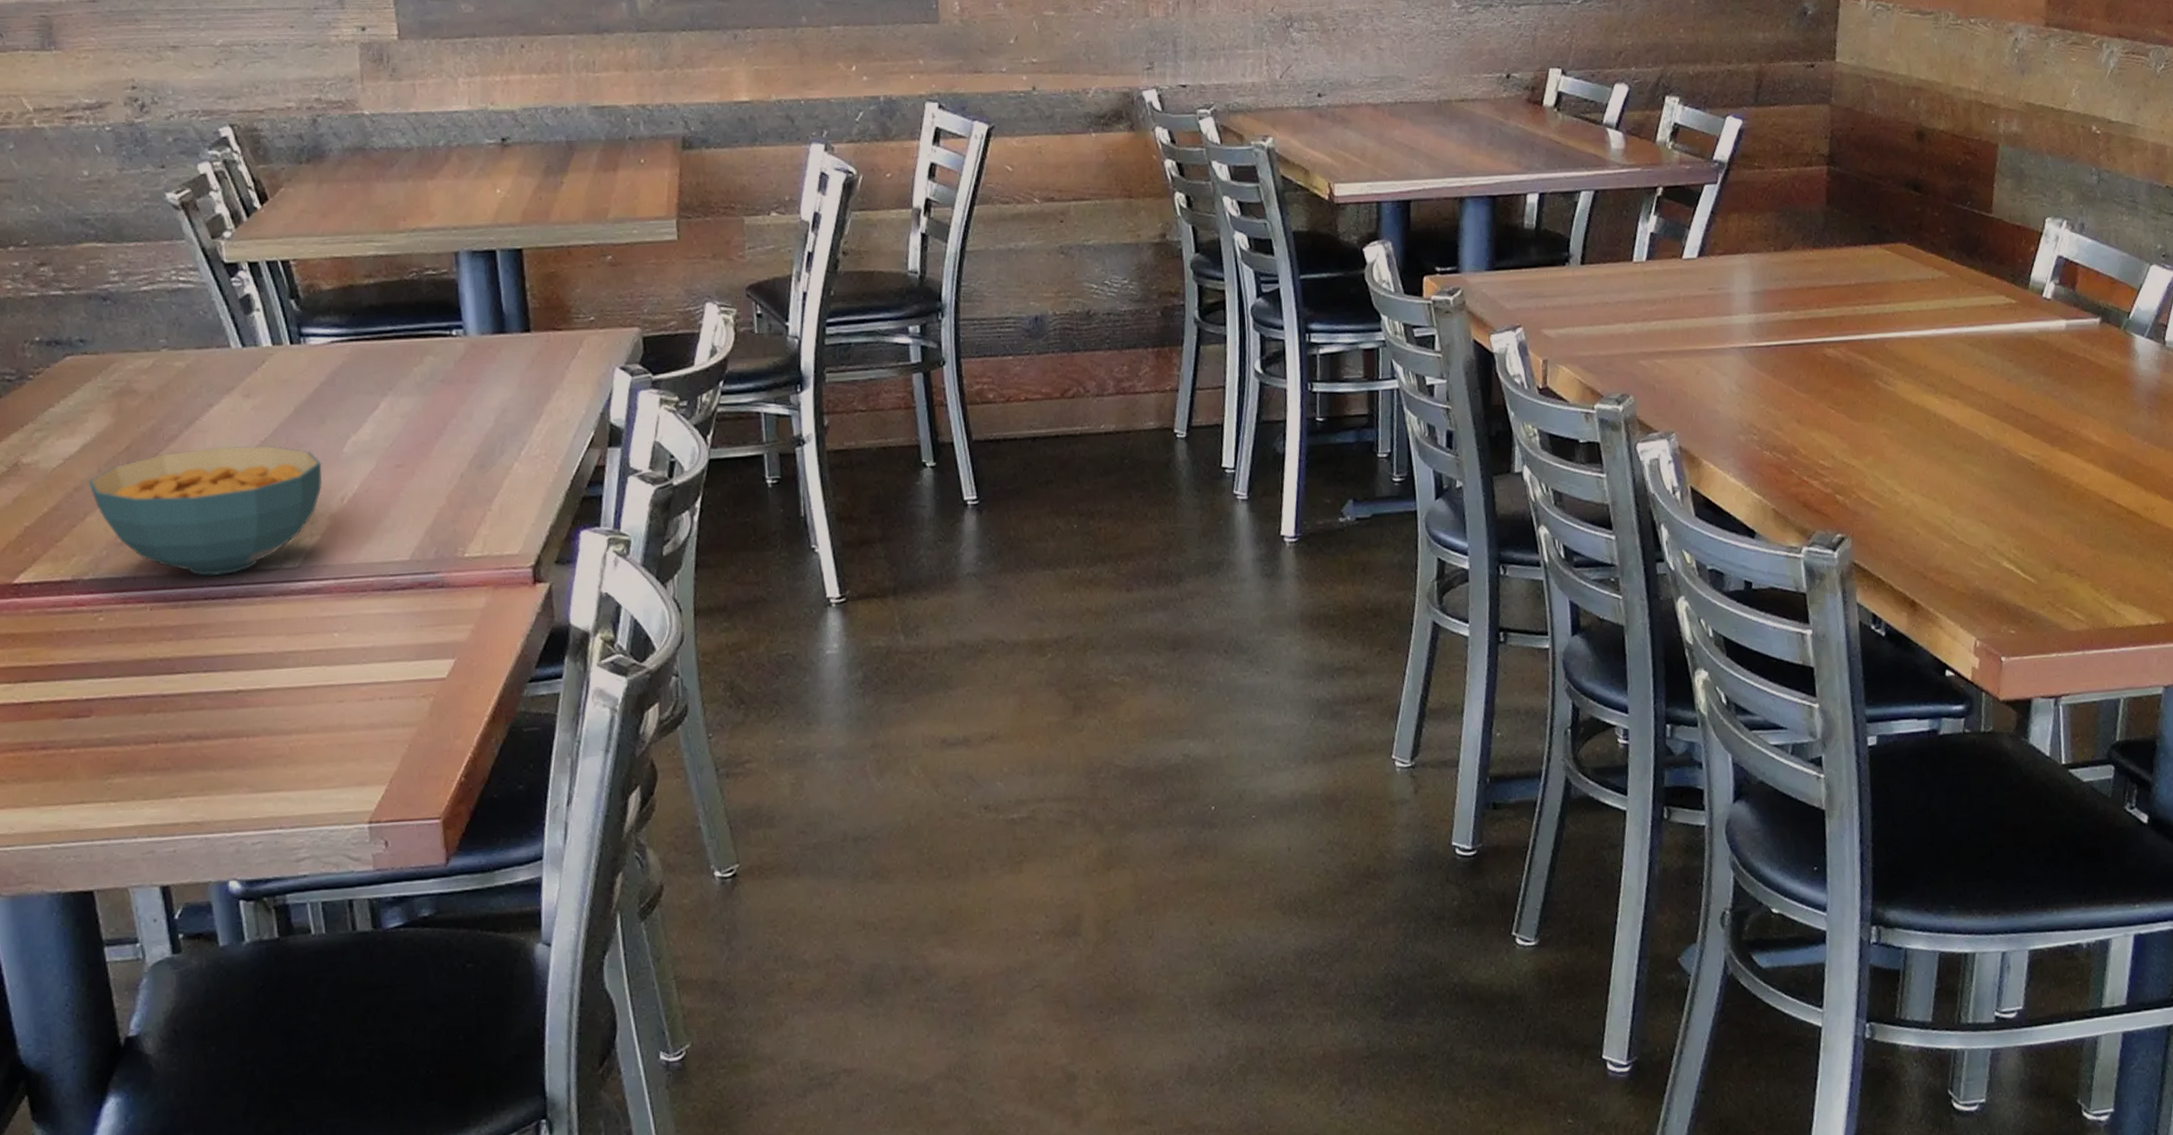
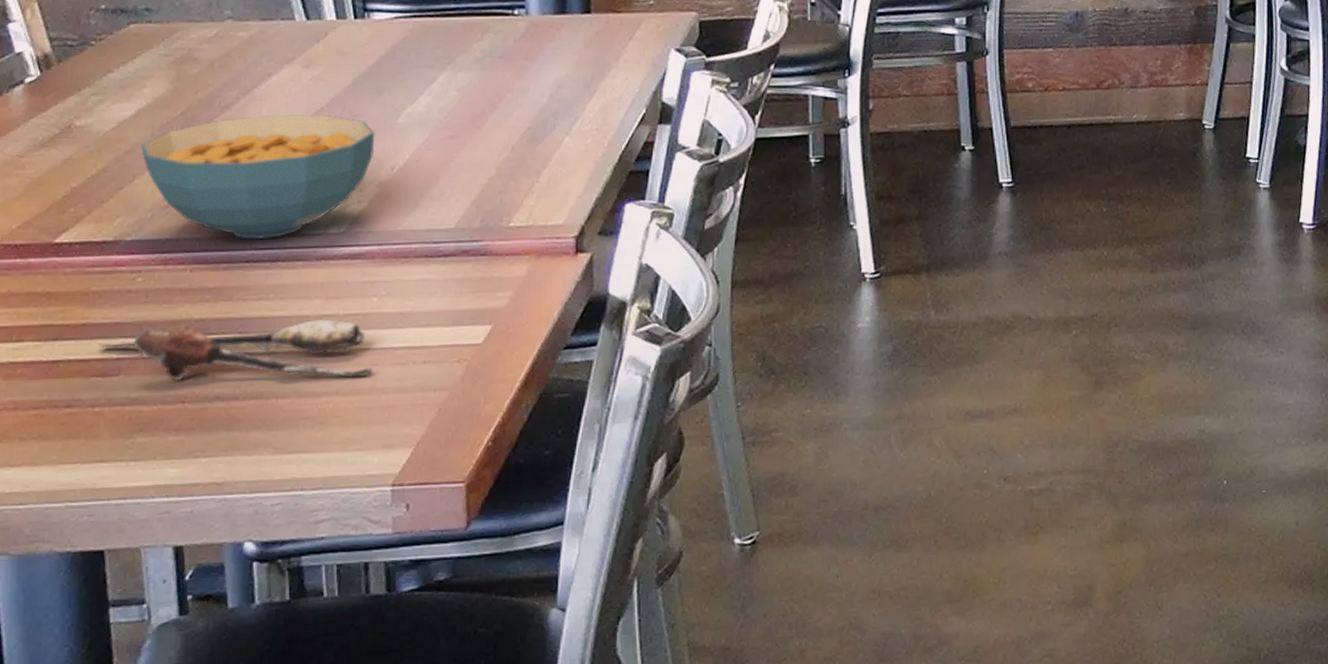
spoon: none [67,656,340,720] -> present [98,319,373,380]

